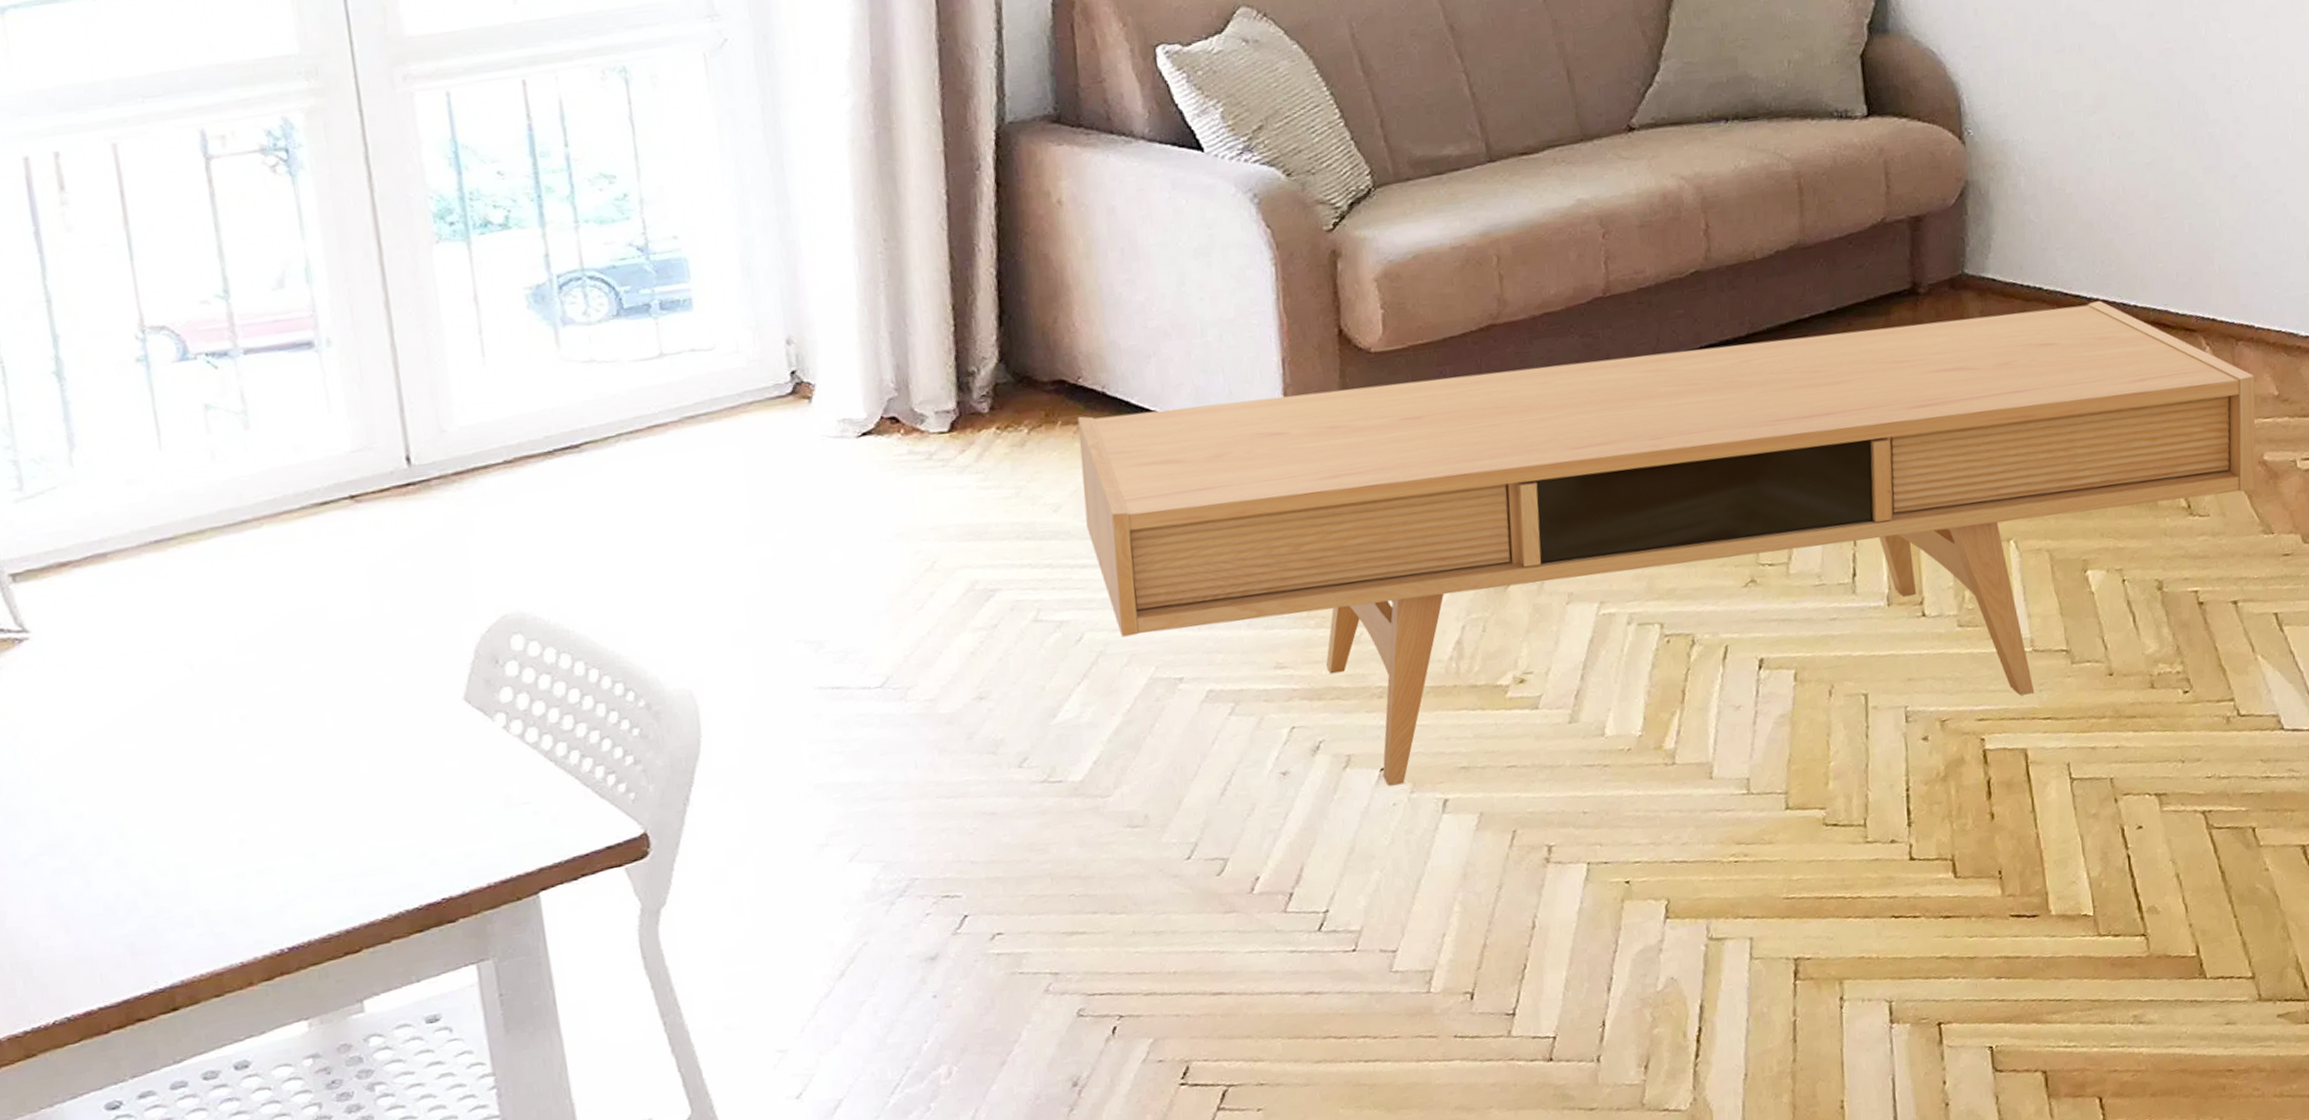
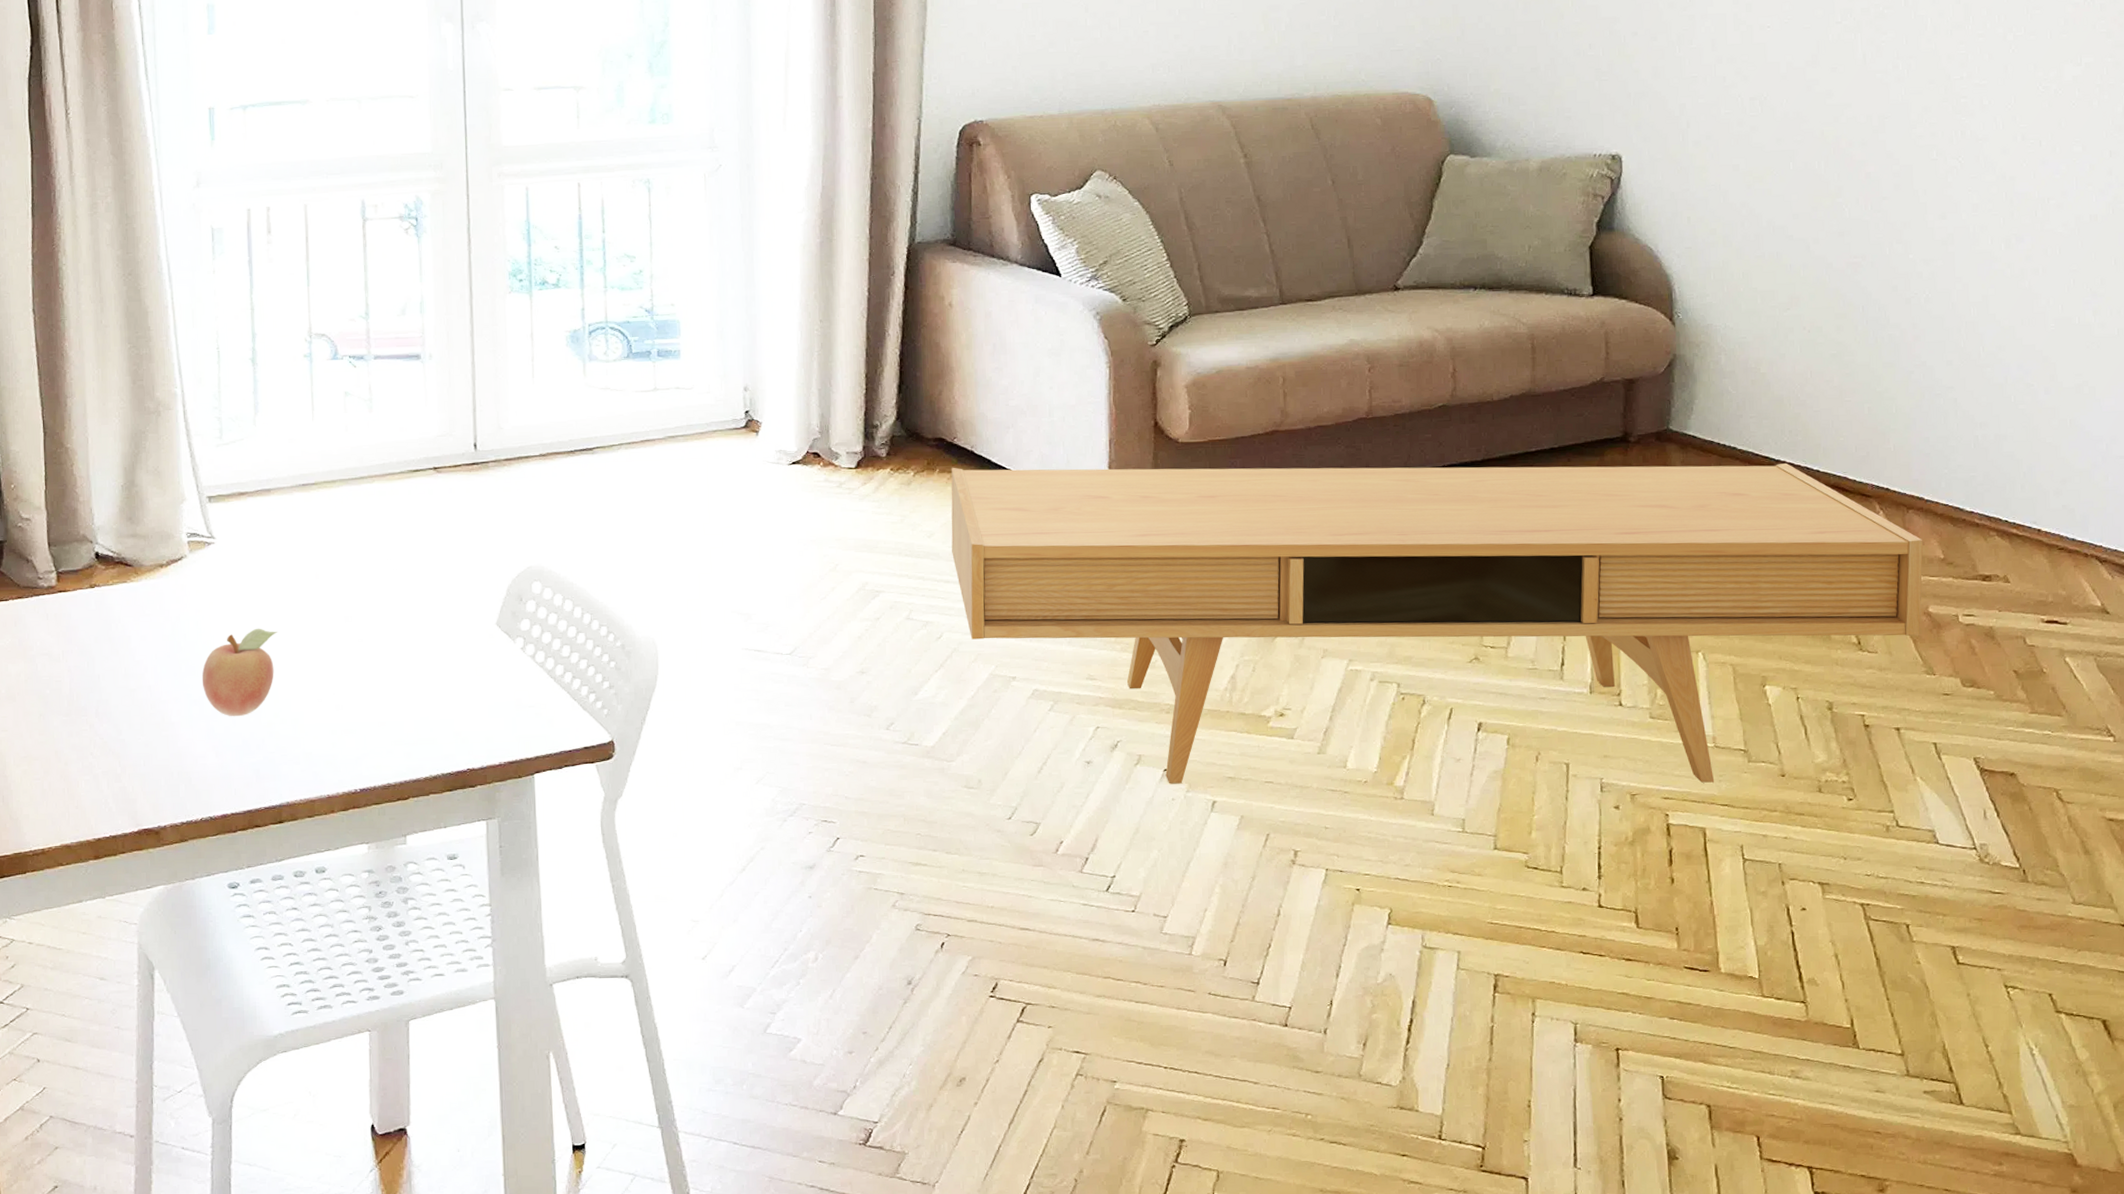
fruit: none [30,748,142,876] -> present [201,628,278,717]

